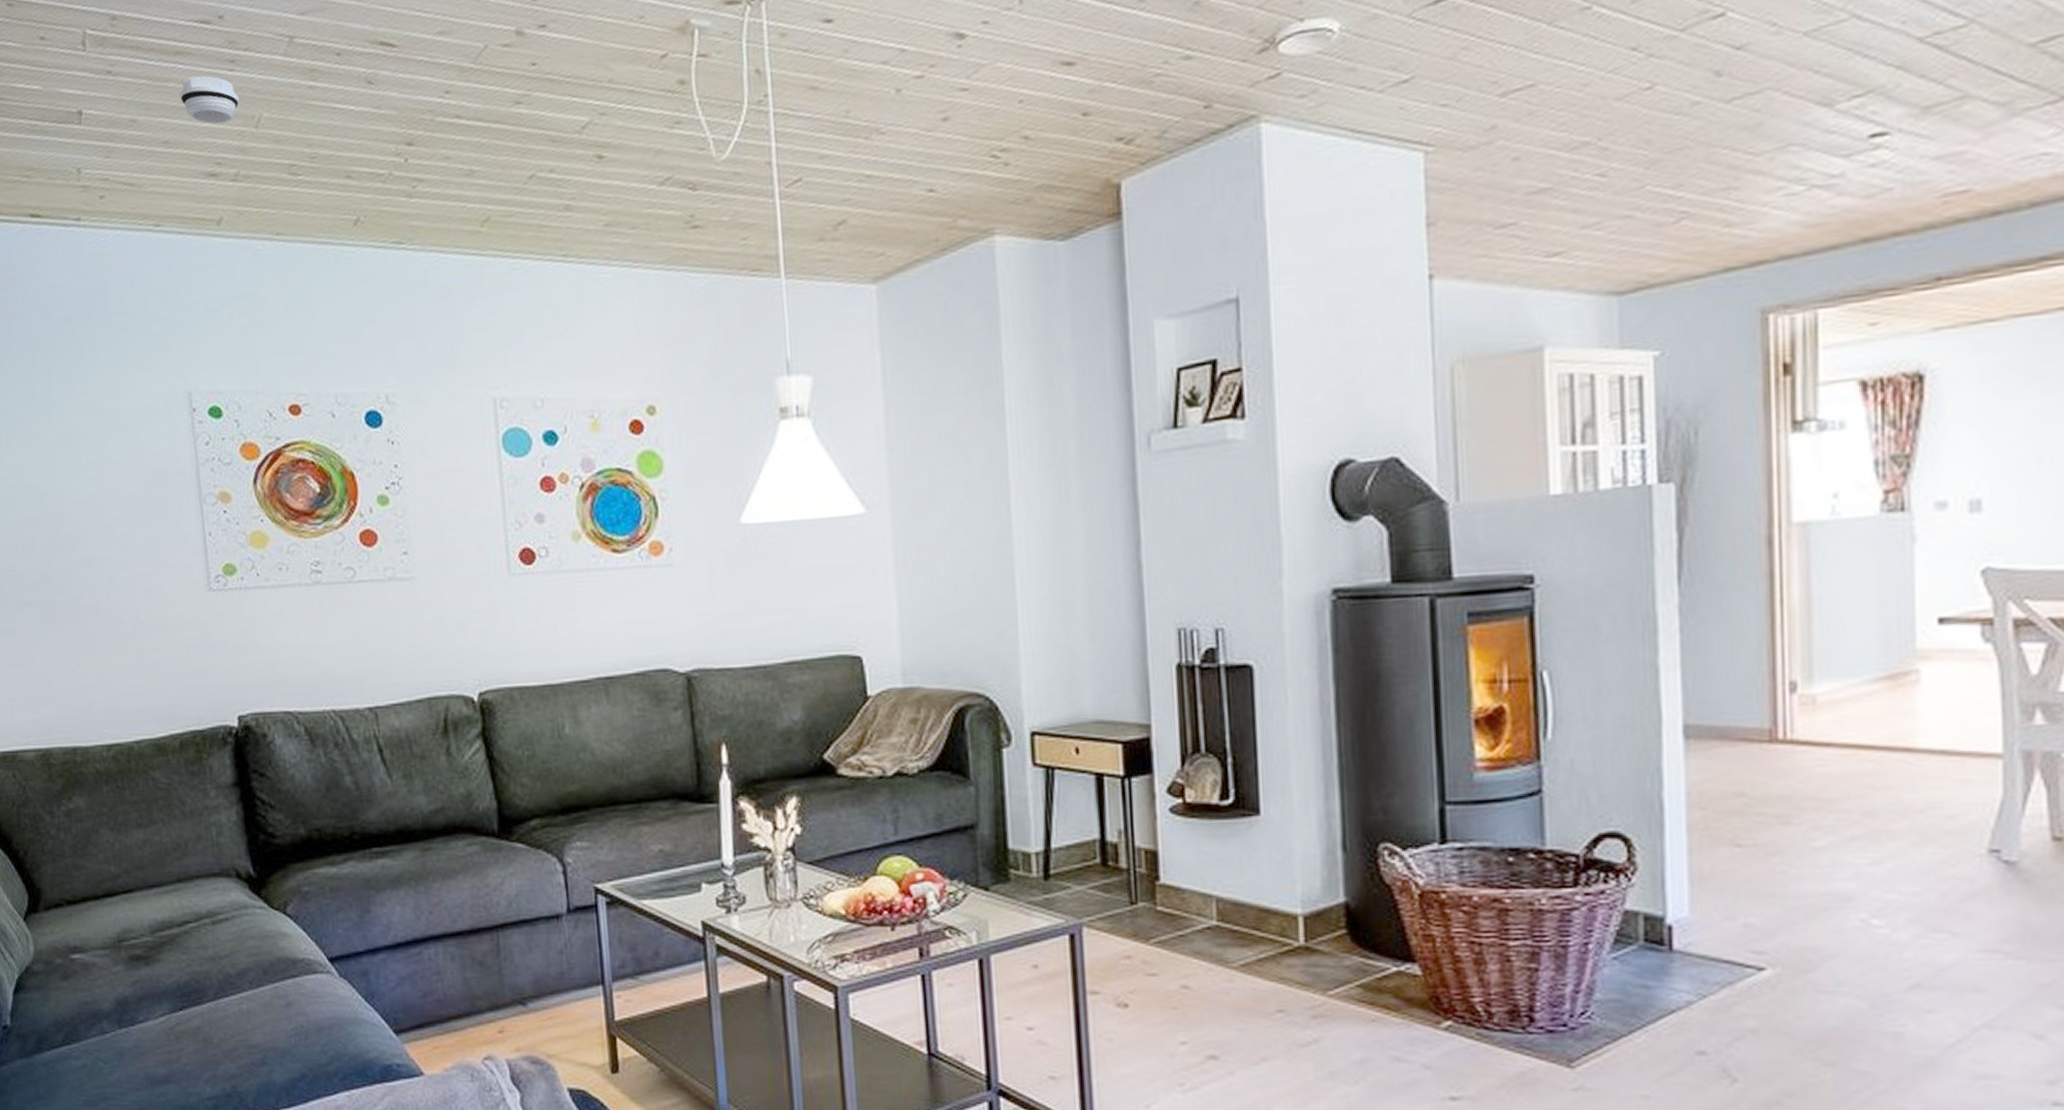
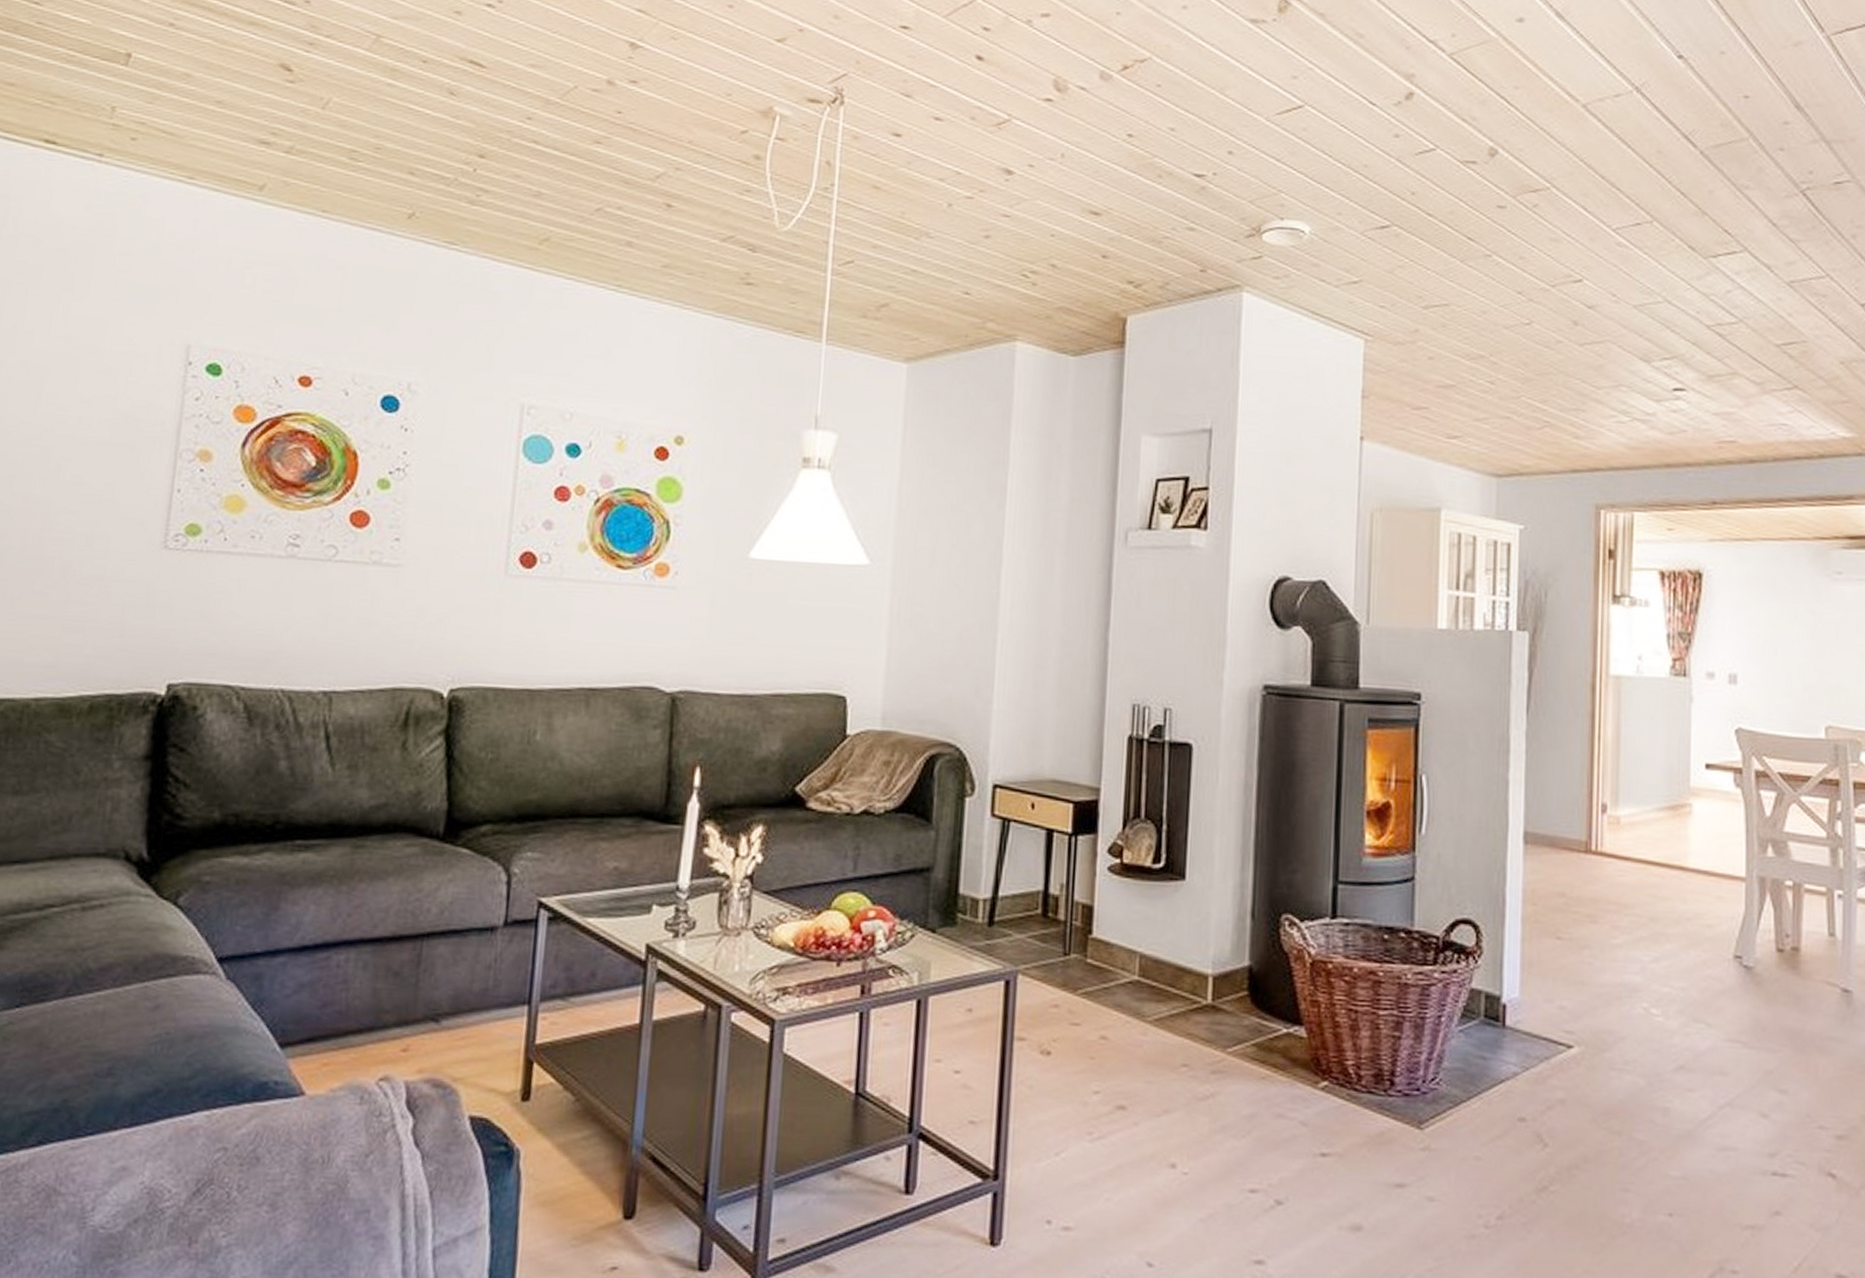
smoke detector: present [180,75,239,124] -> none [246,48,310,98]

